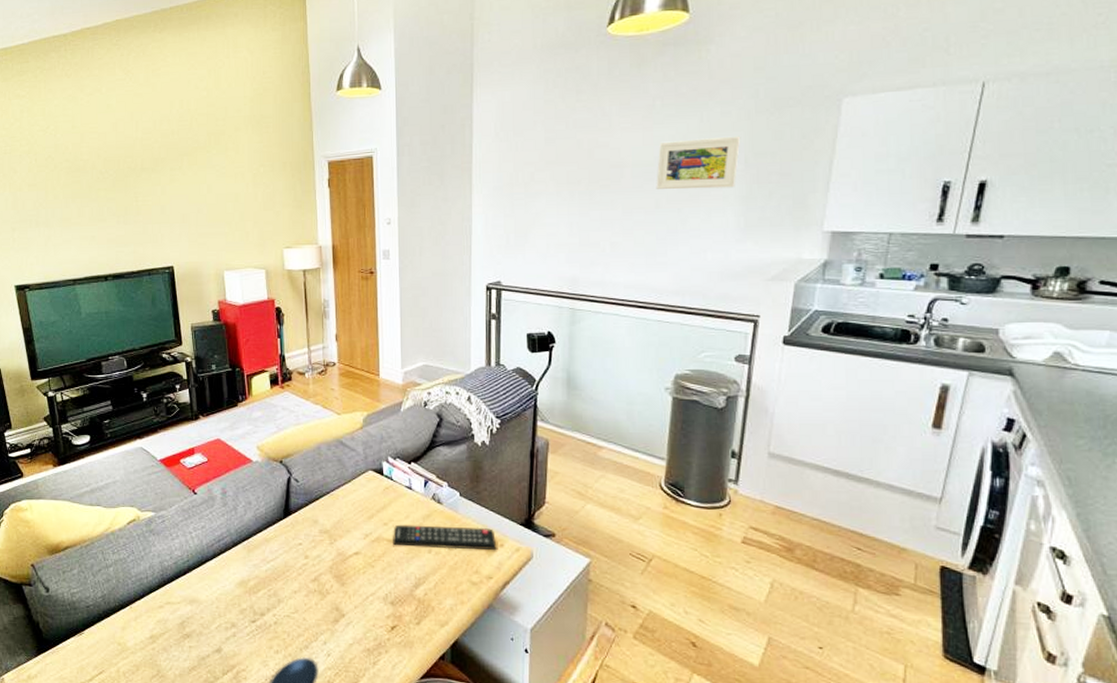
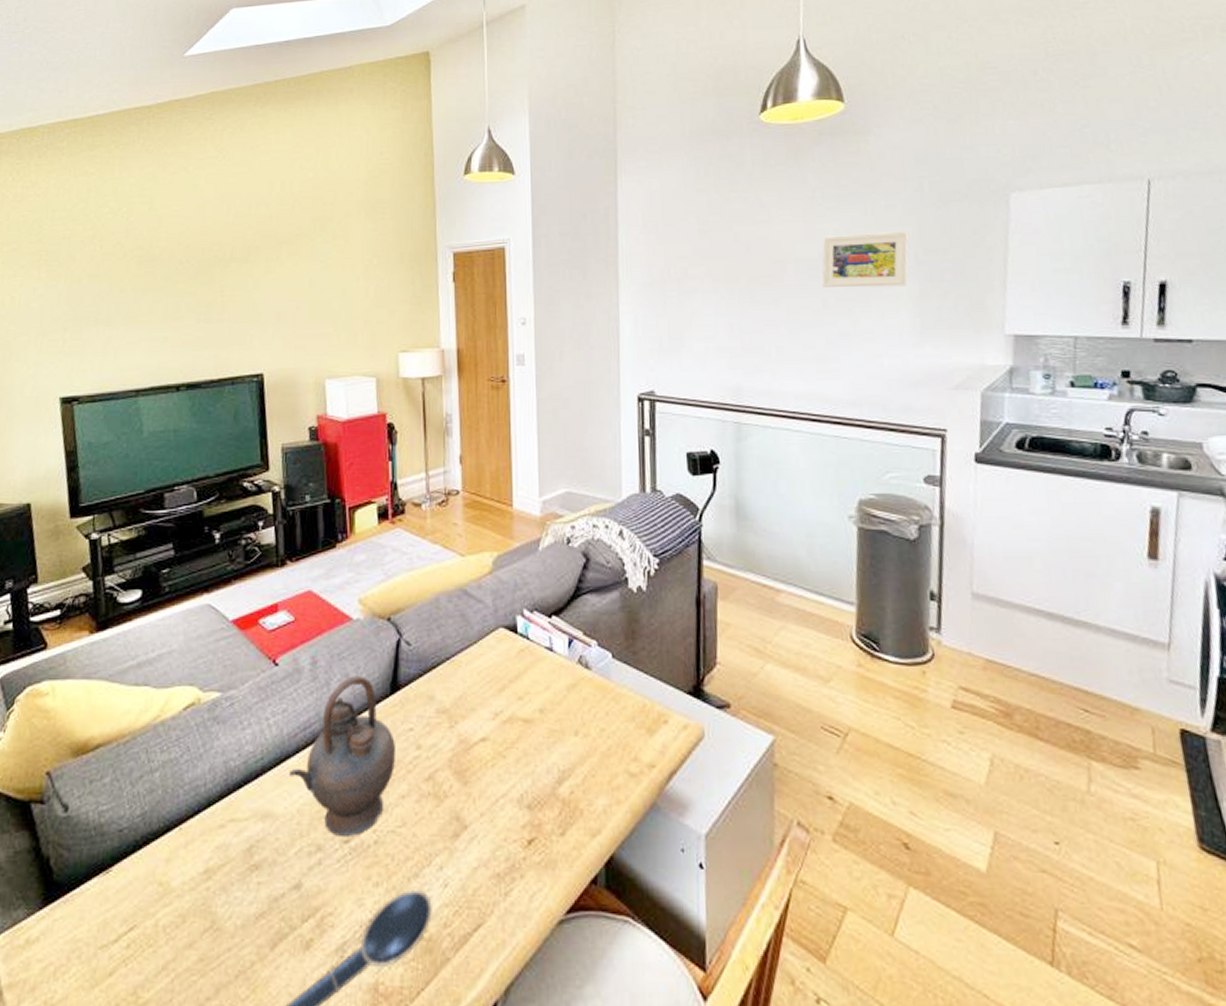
teapot: none [209,503,288,618] -> present [289,676,395,836]
remote control: present [393,524,497,550] -> none [530,698,660,730]

